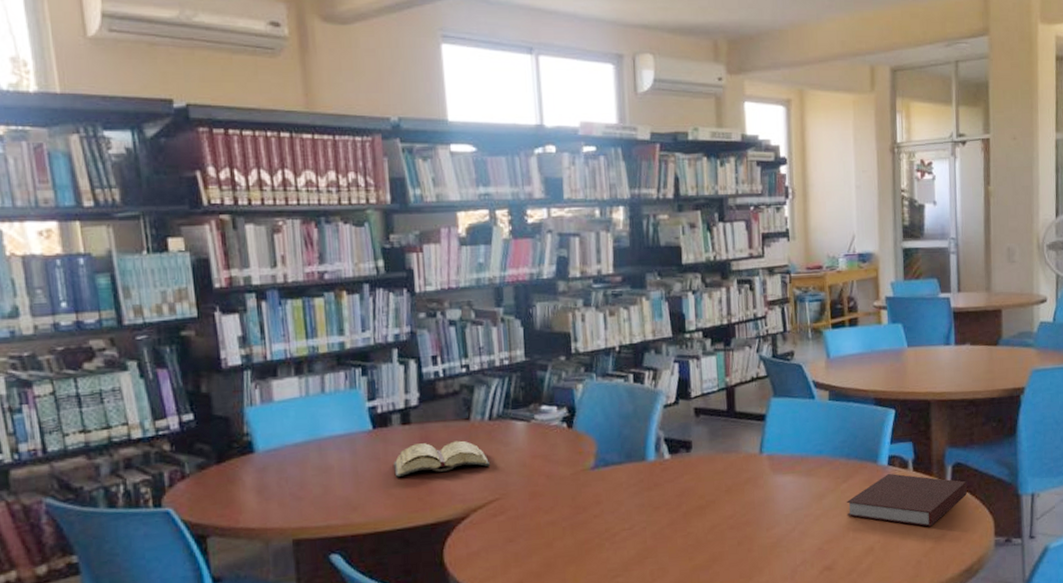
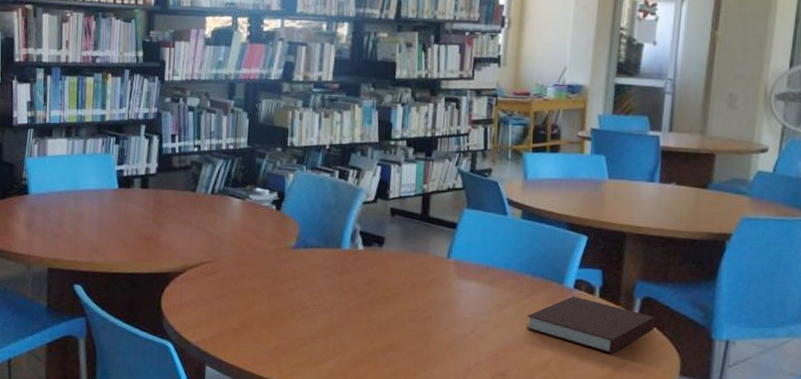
diary: present [394,440,491,478] -> none [131,205,208,233]

